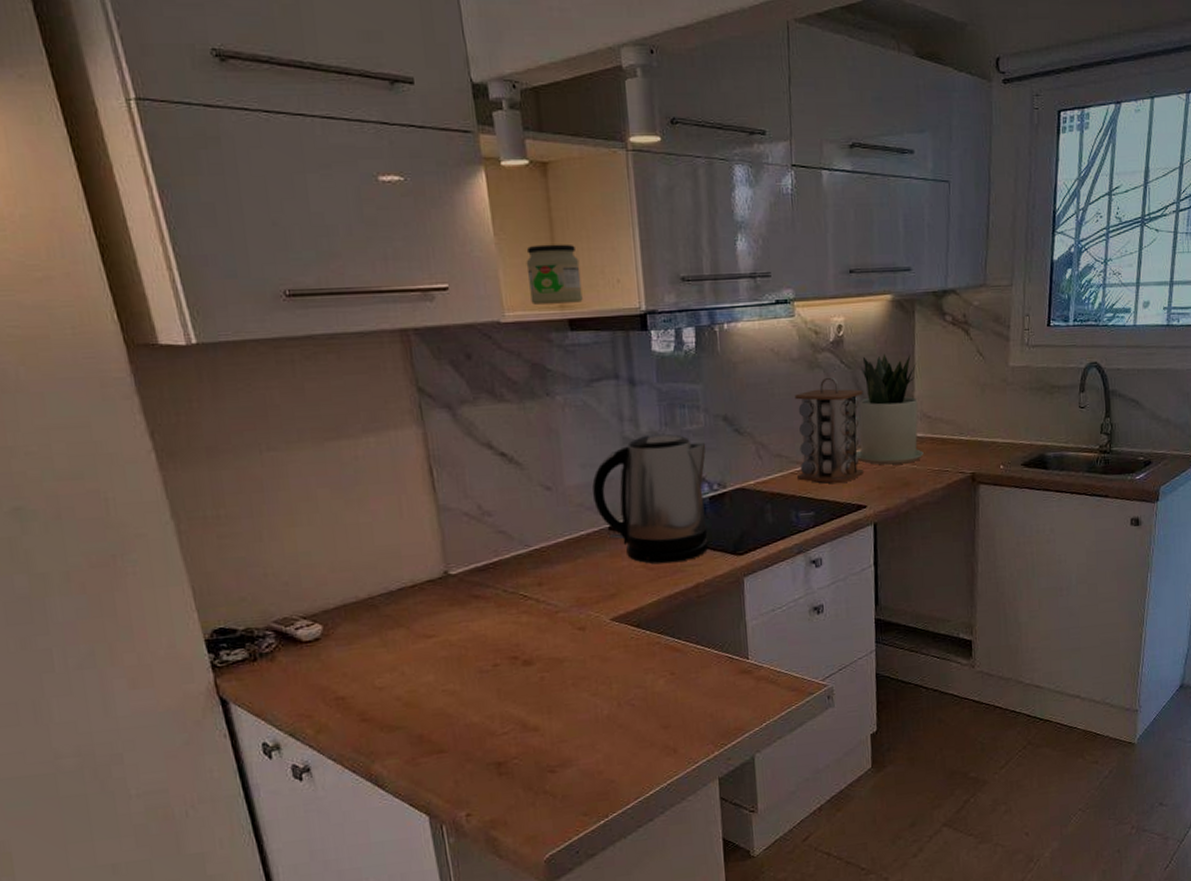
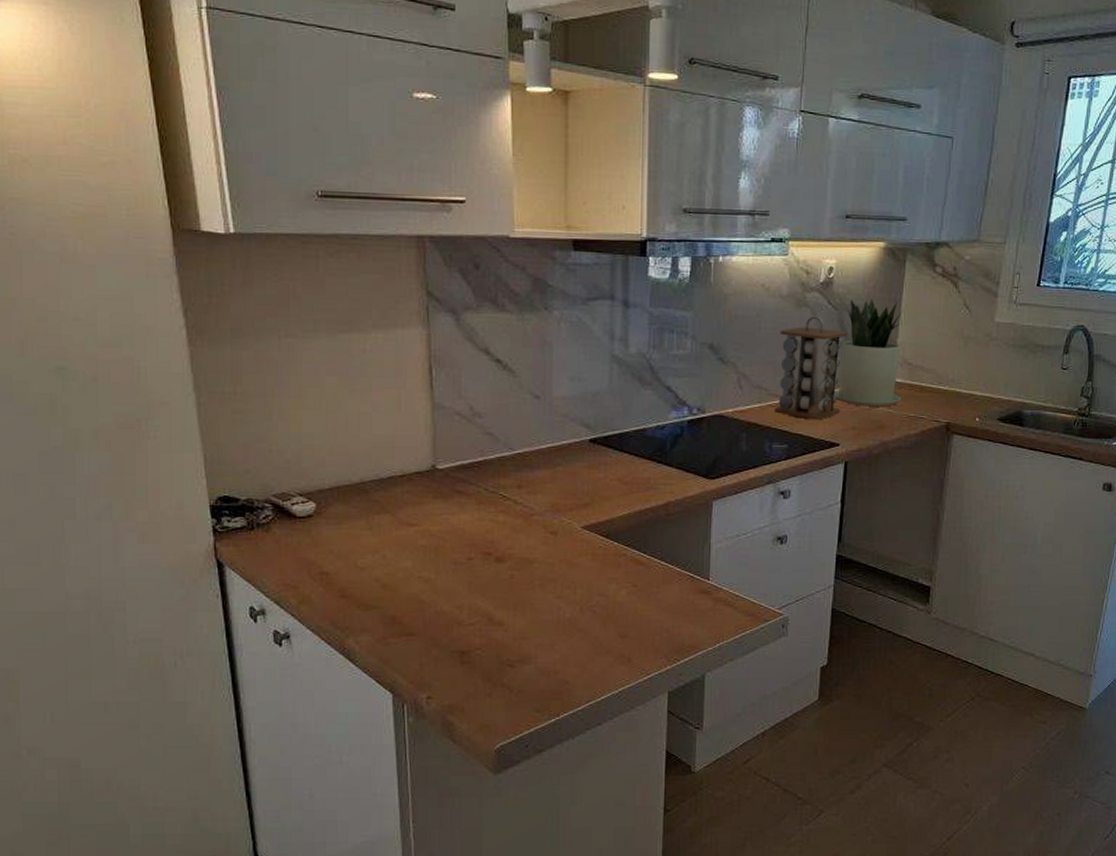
jar: present [526,244,583,305] -> none [539,167,589,225]
kettle: present [592,433,709,564] -> none [577,355,690,480]

